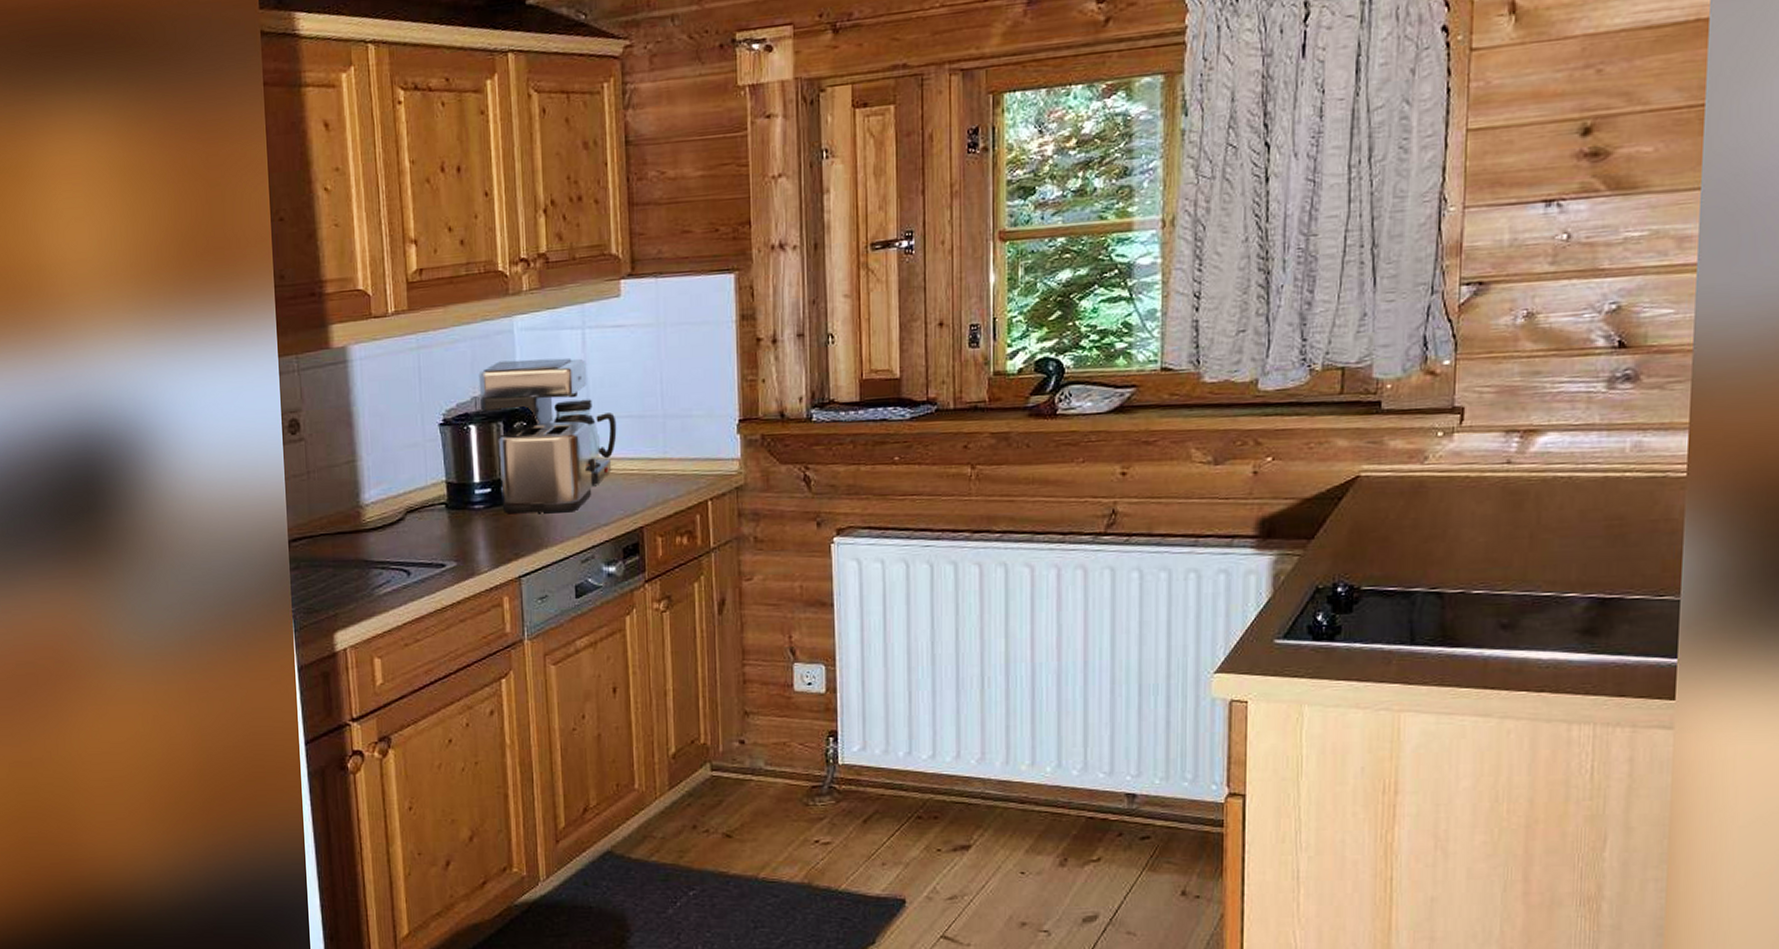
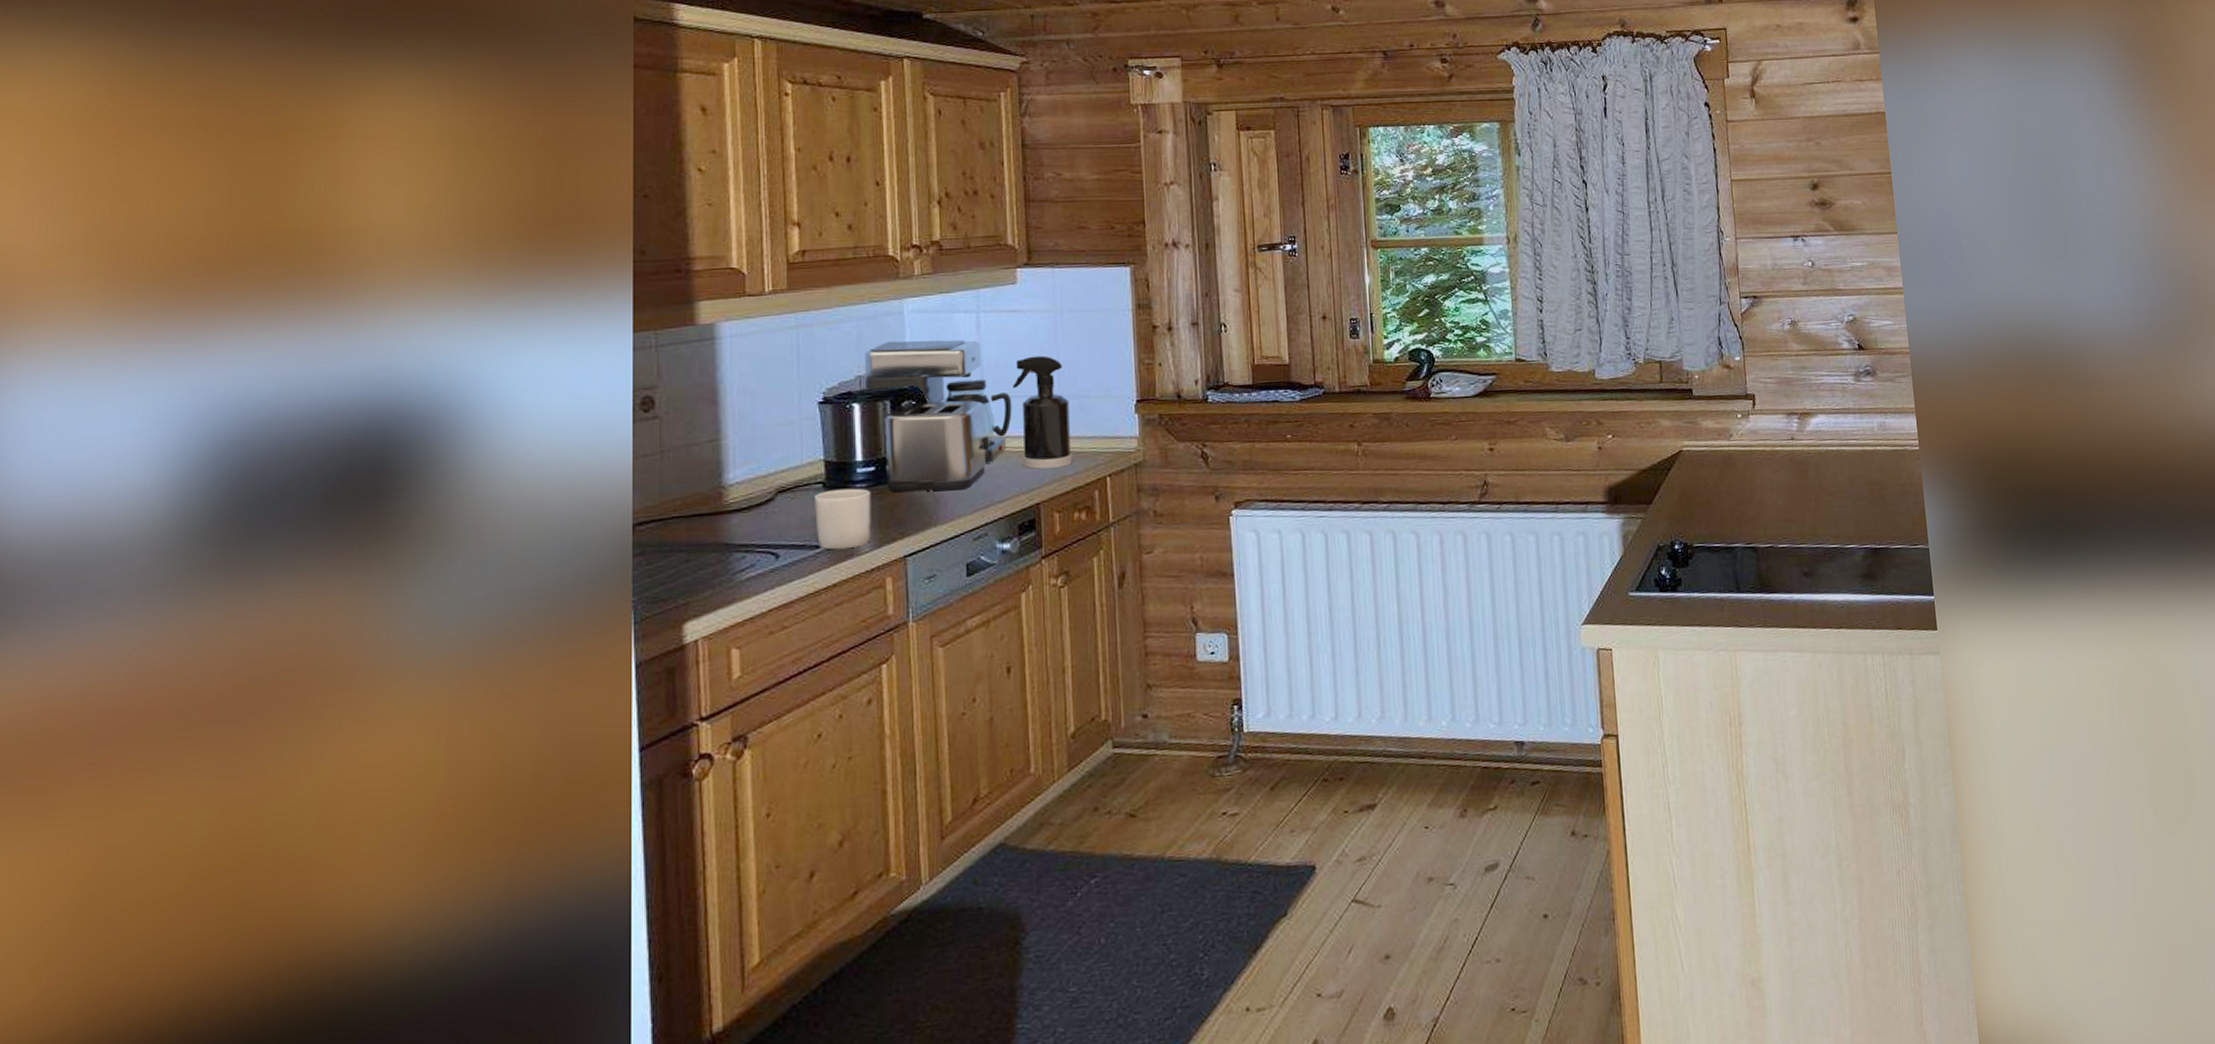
mug: none [438,509,490,569] -> present [813,488,872,550]
spray bottle: none [617,373,675,493] -> present [1013,355,1072,470]

